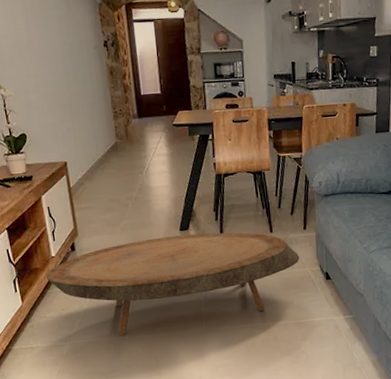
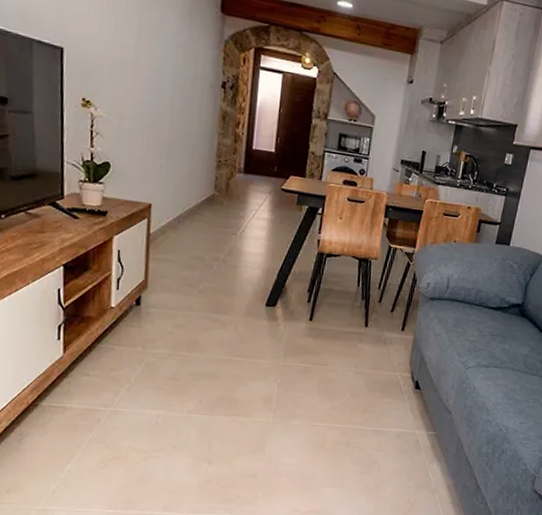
coffee table: present [46,232,300,335] -> none [99,308,392,411]

